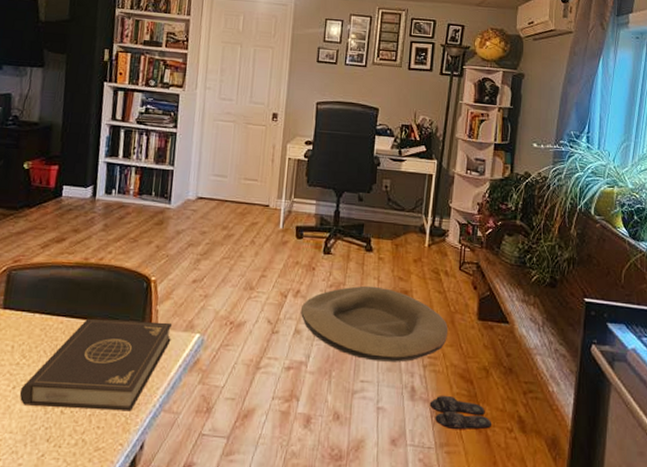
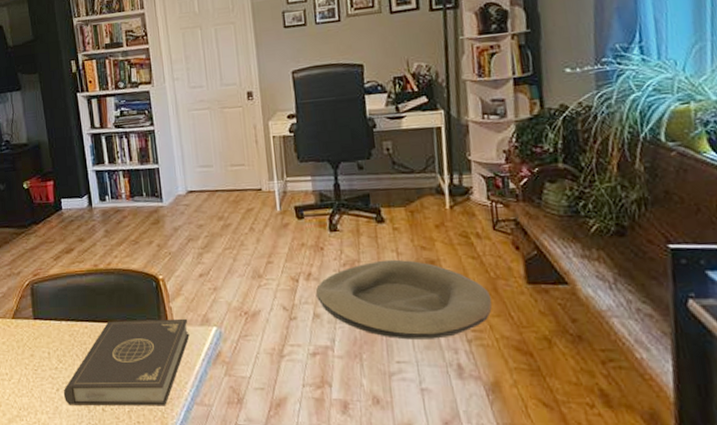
slippers: present [431,395,491,430] -> none [484,371,565,409]

